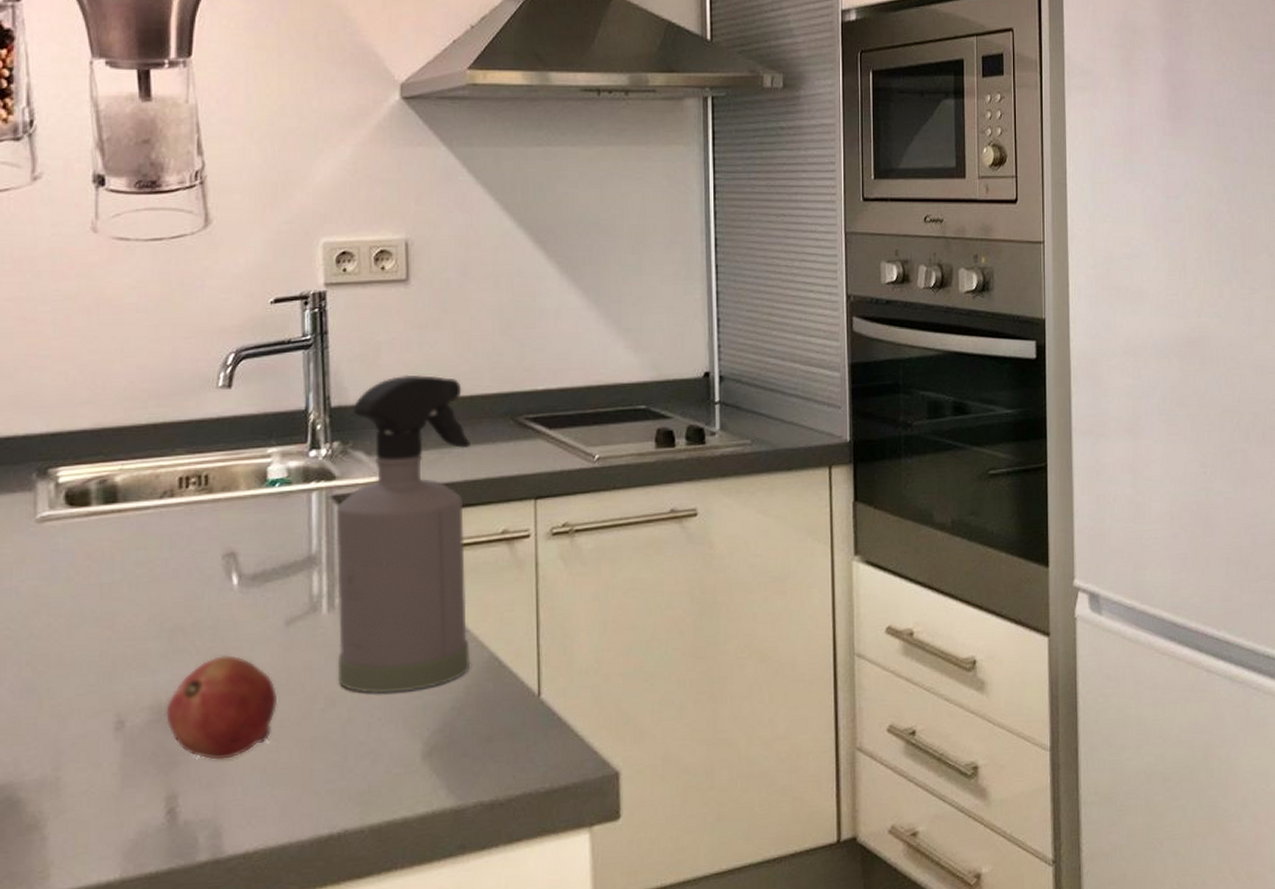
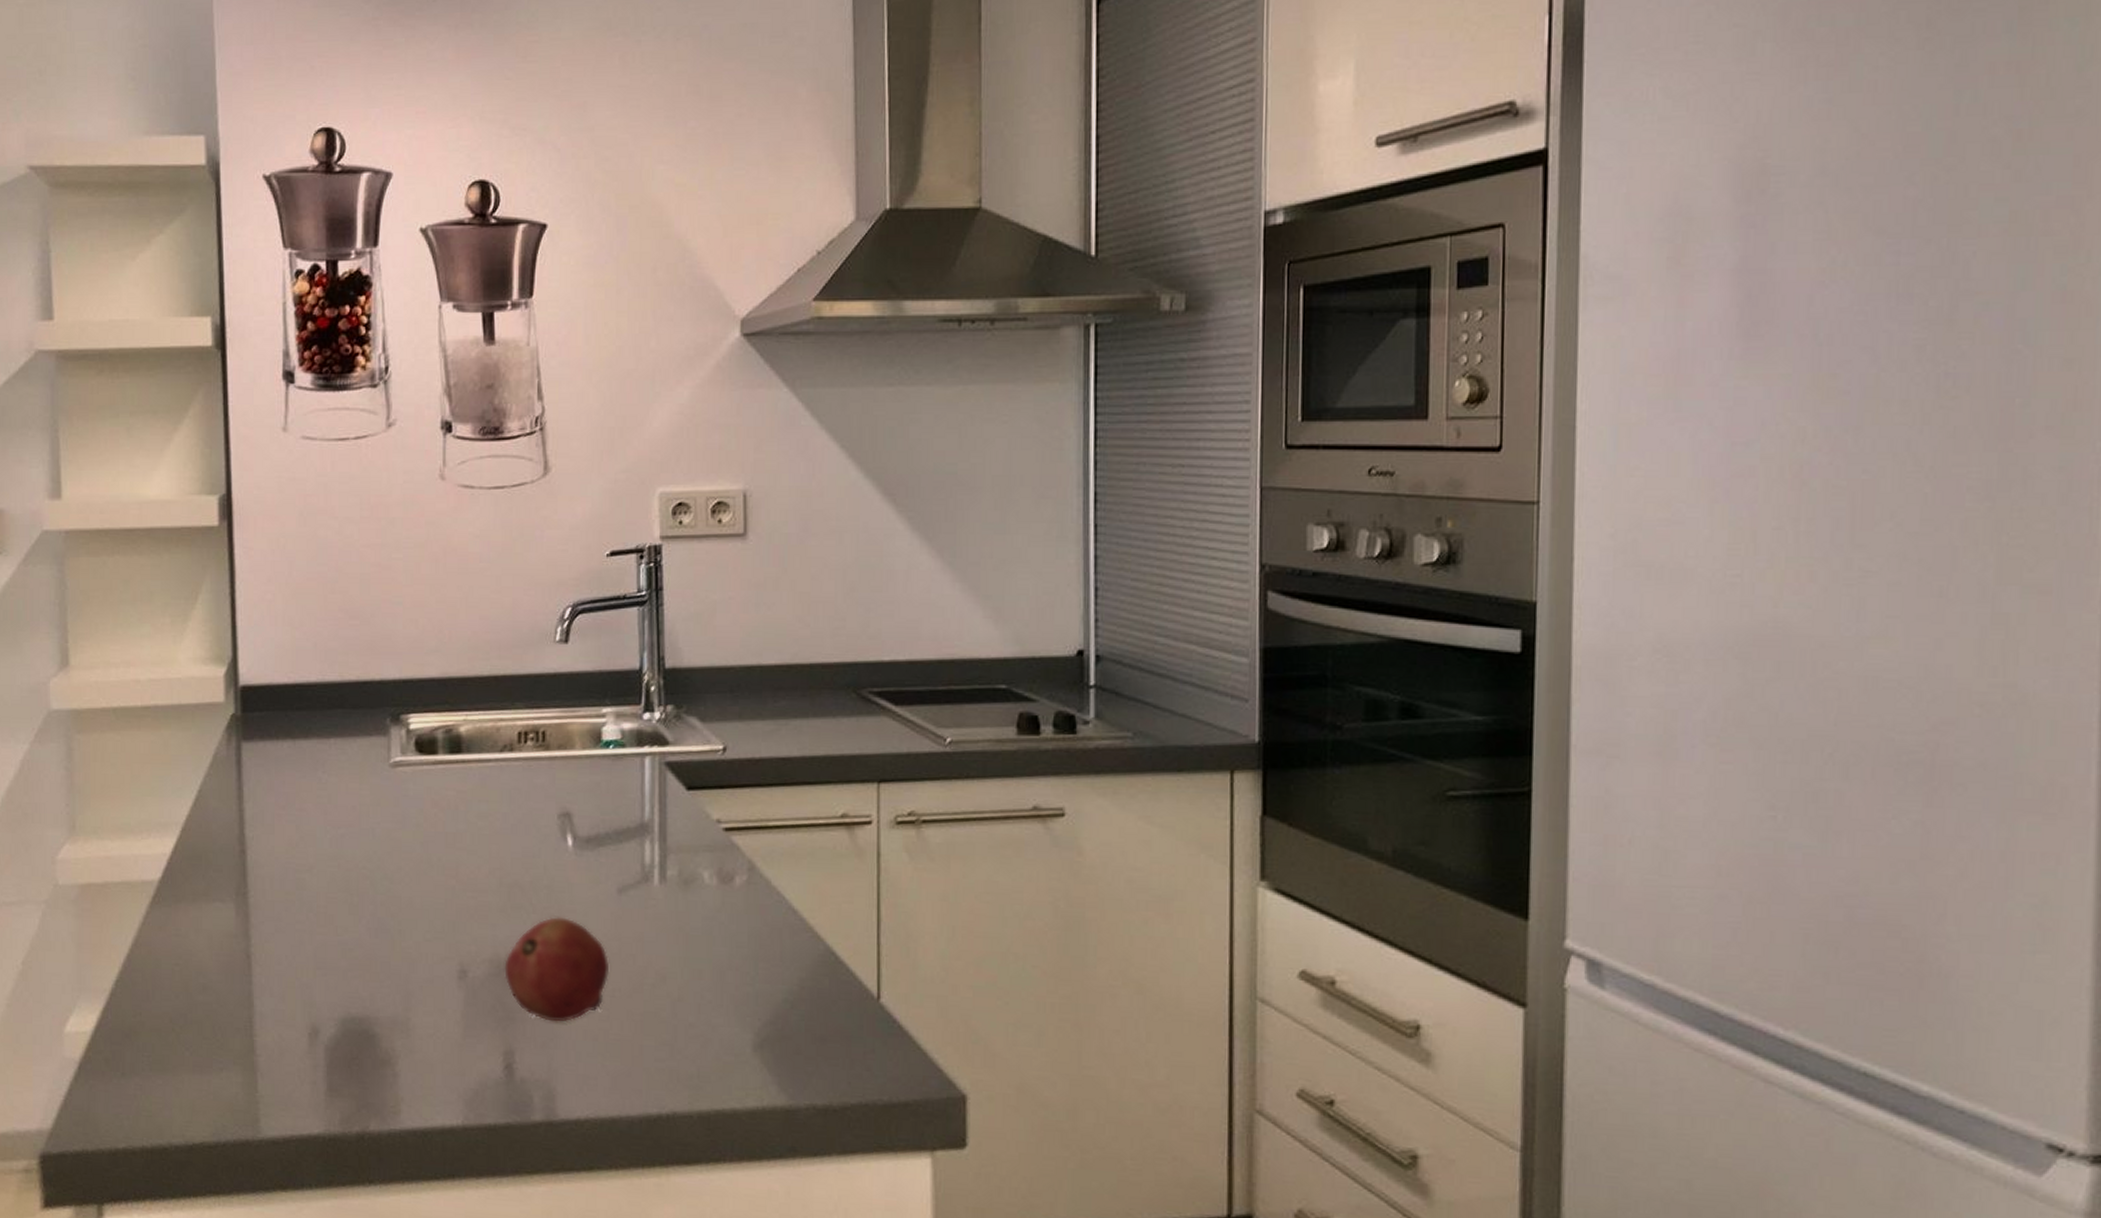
spray bottle: present [336,374,471,694] -> none [668,637,809,977]

